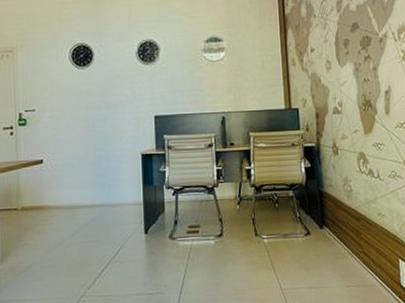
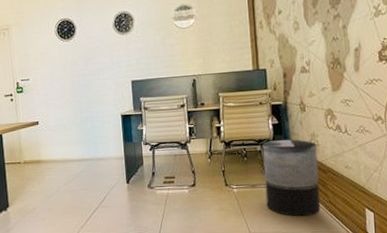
trash can: none [294,184,355,270] -> present [262,139,321,217]

